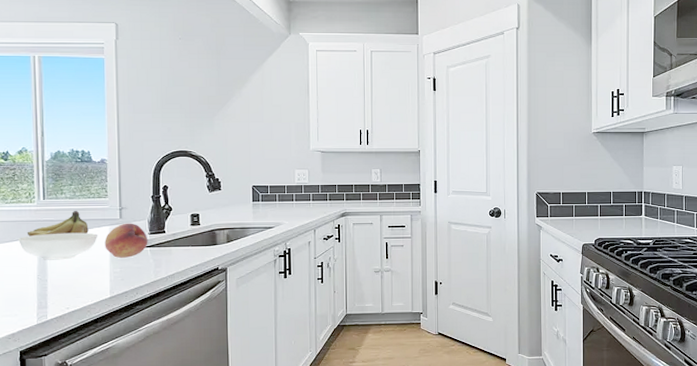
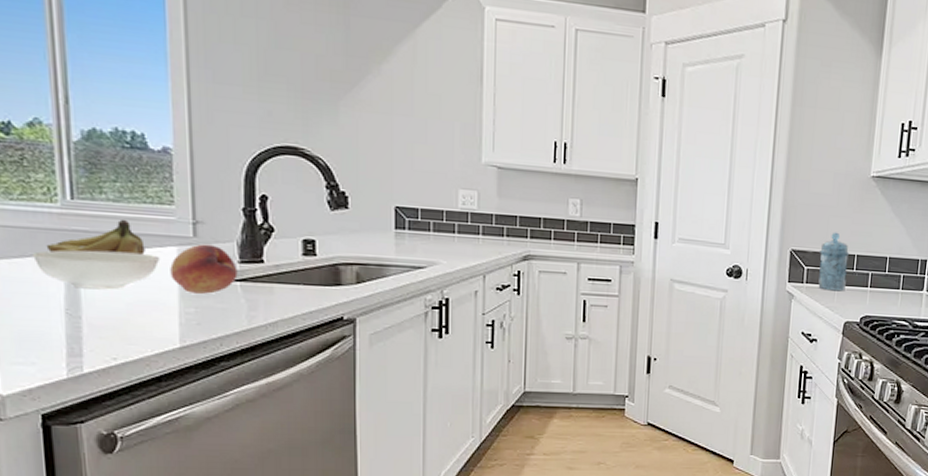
canister: none [559,176,582,221] -> present [818,232,850,291]

